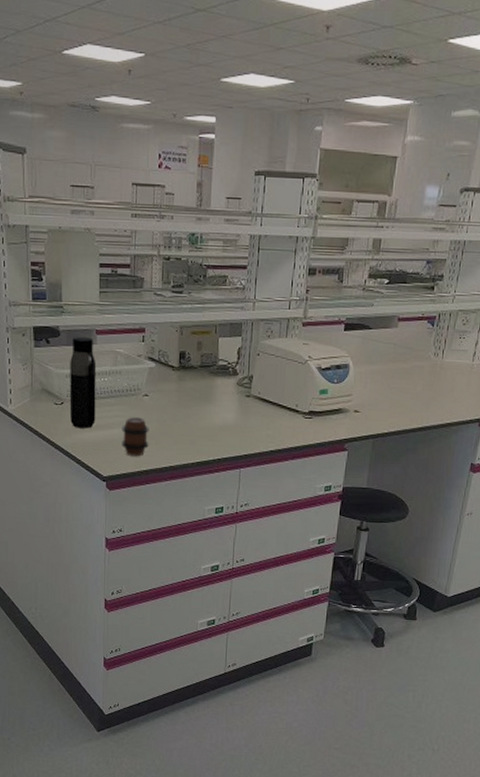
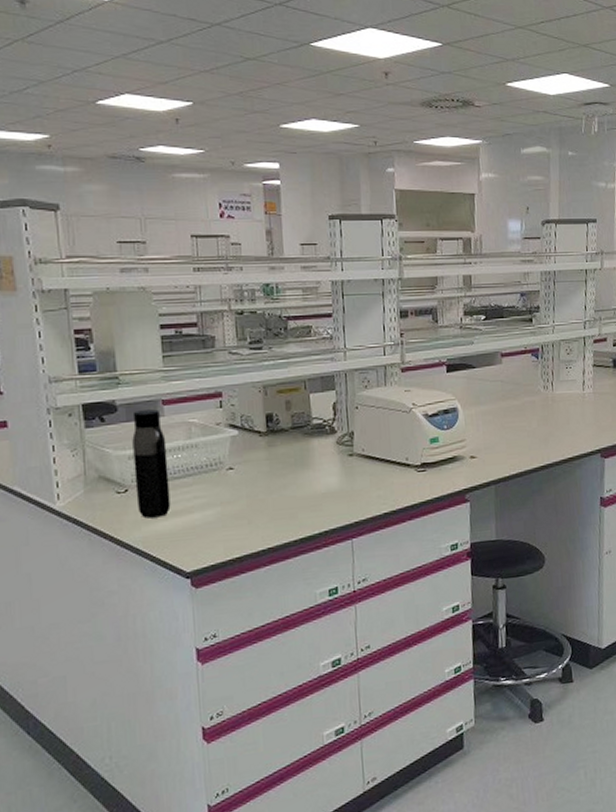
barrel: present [121,417,149,457] -> none [204,495,240,543]

